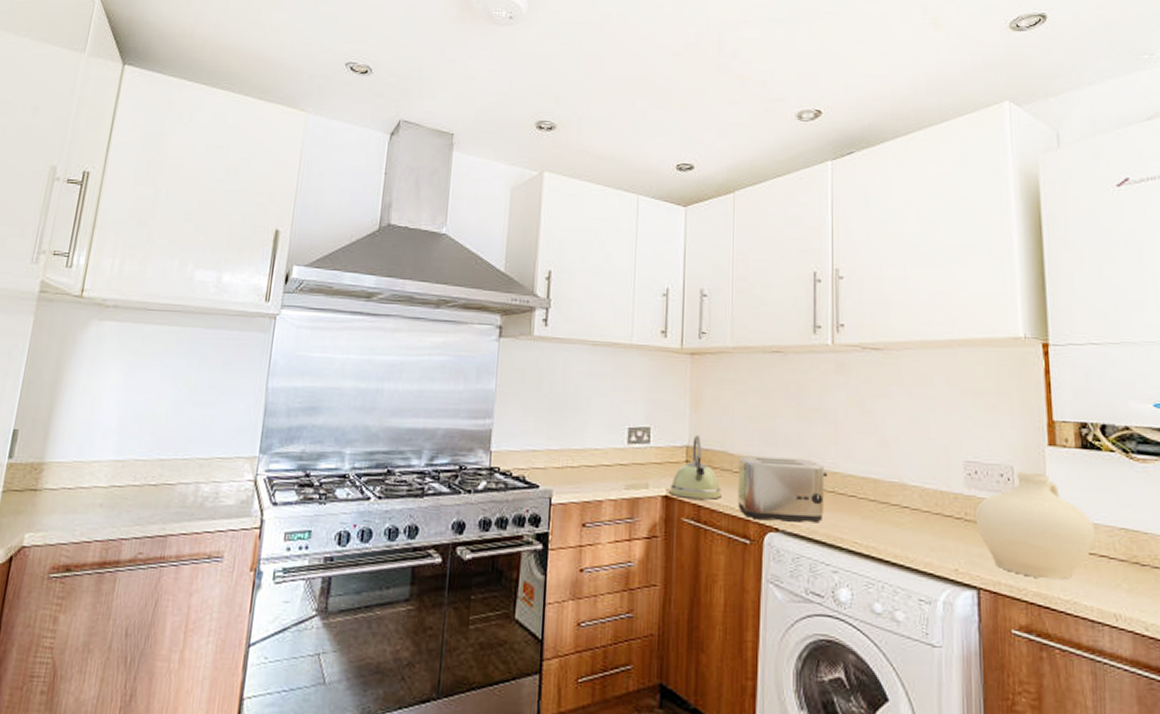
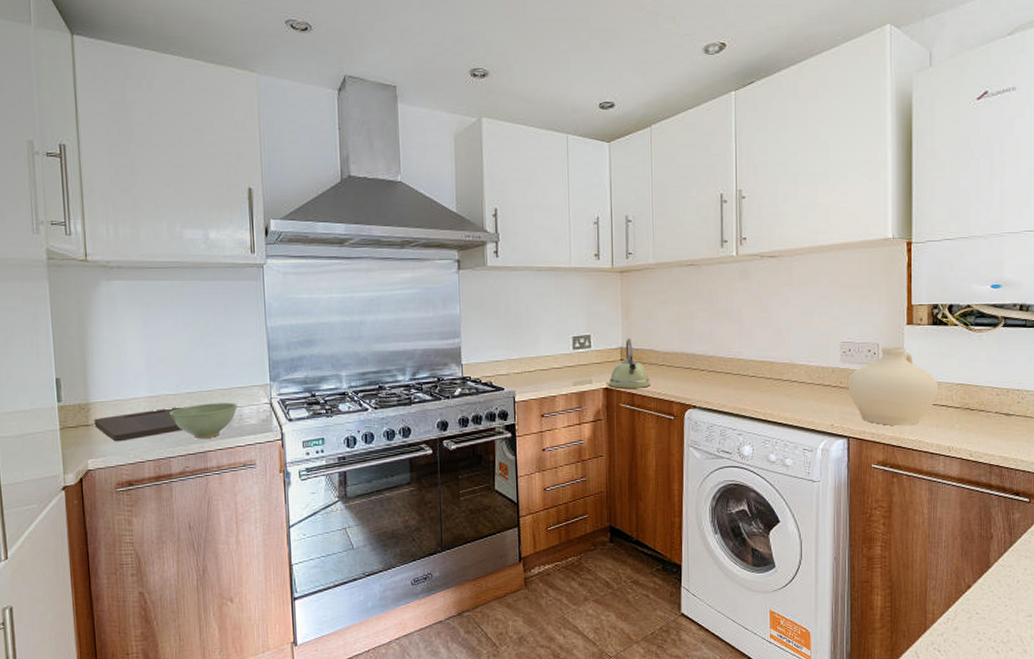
cutting board: none [43,475,154,514] -> present [94,407,185,442]
bowl: none [133,474,217,520] -> present [169,402,238,439]
toaster: present [737,456,828,523] -> none [662,350,734,401]

